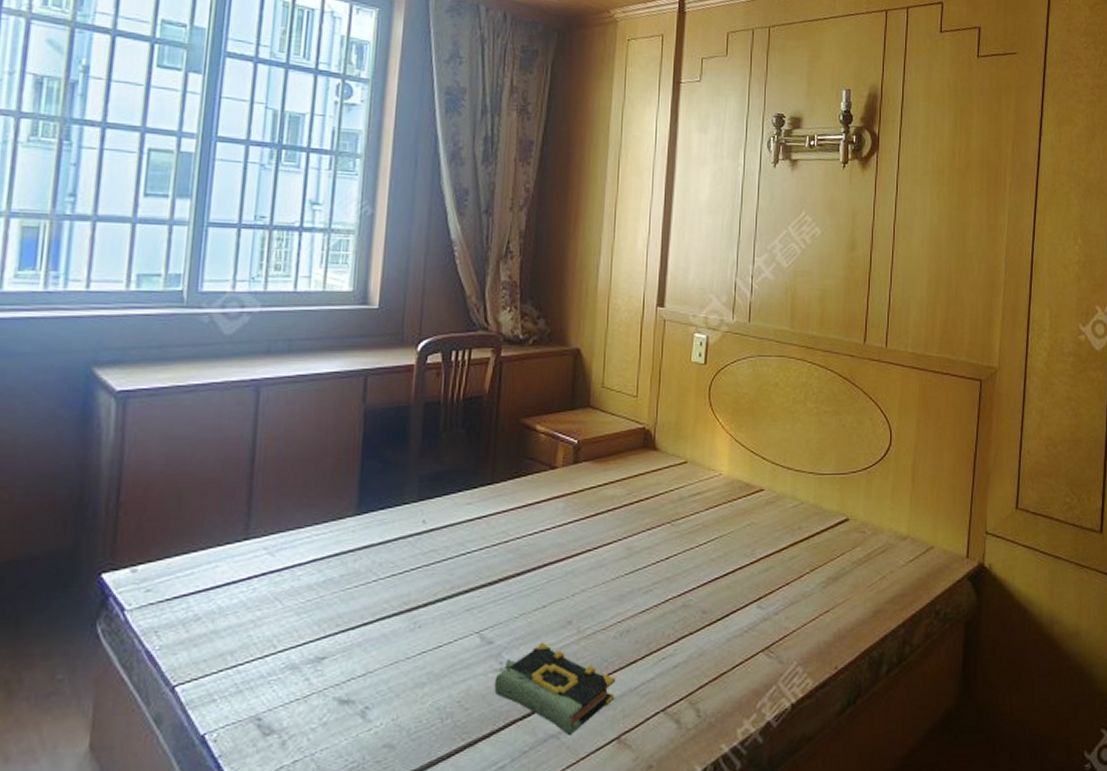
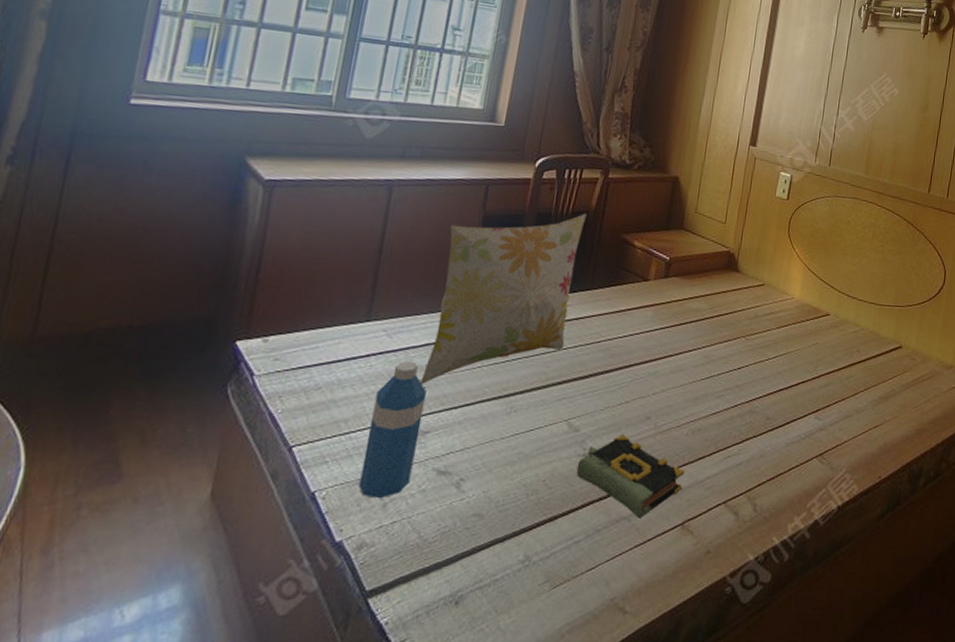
water bottle: none [253,580,319,736] -> present [359,360,427,498]
decorative pillow: none [310,398,480,605] -> present [420,213,587,384]

